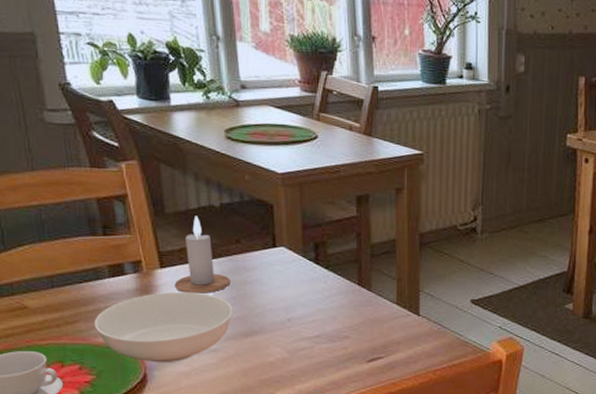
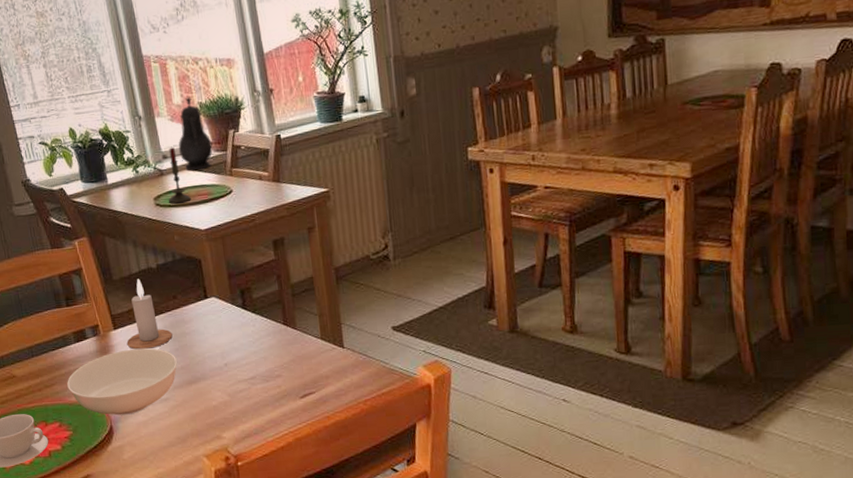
candle: none [243,77,269,141] -> present [169,146,191,204]
coffeepot: none [260,26,301,108] -> present [178,97,213,170]

